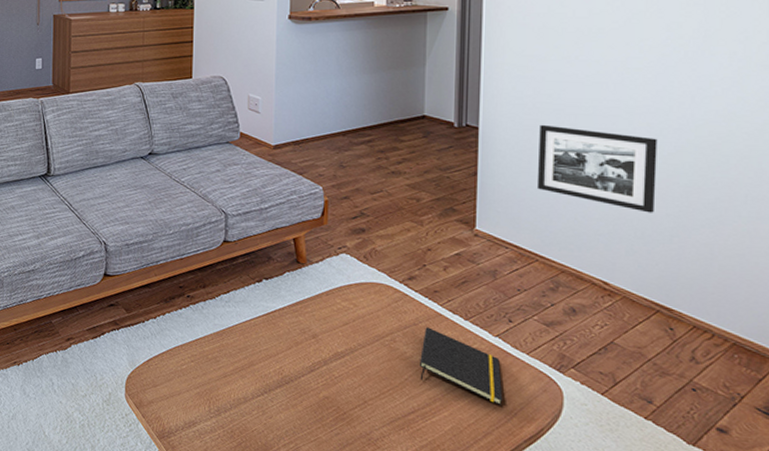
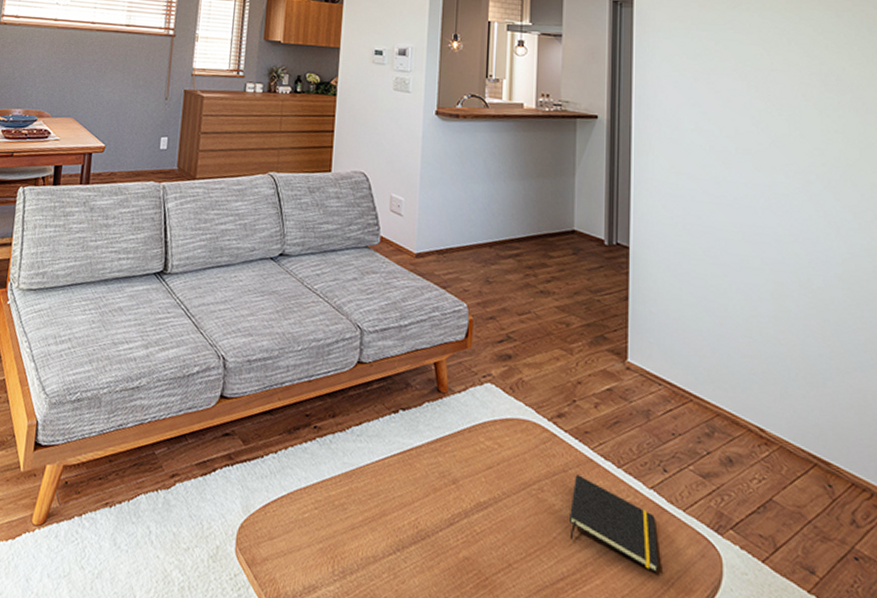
picture frame: present [536,124,658,213] -> none [689,247,808,353]

